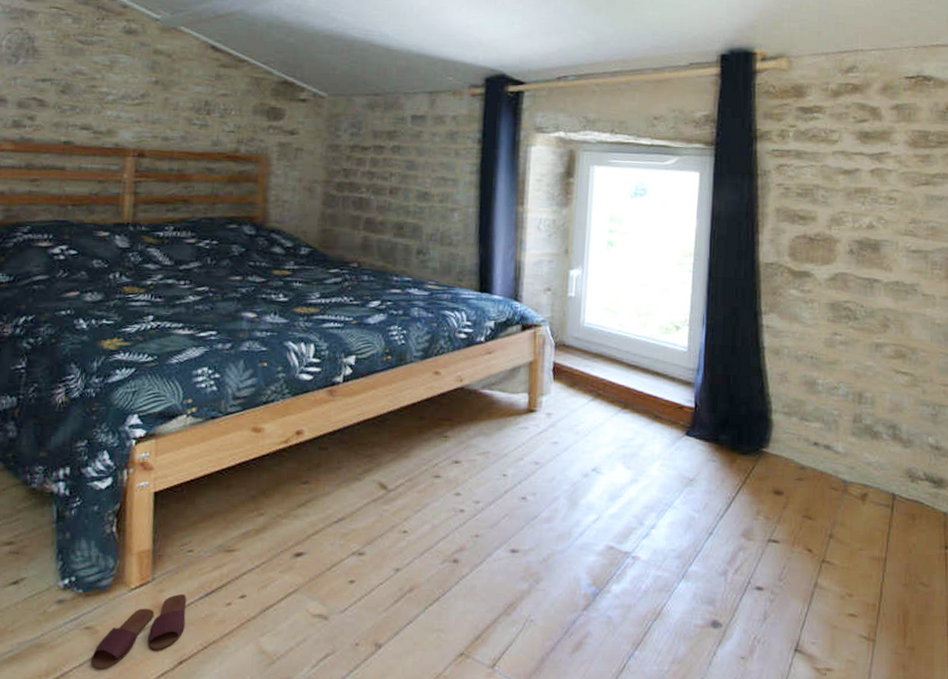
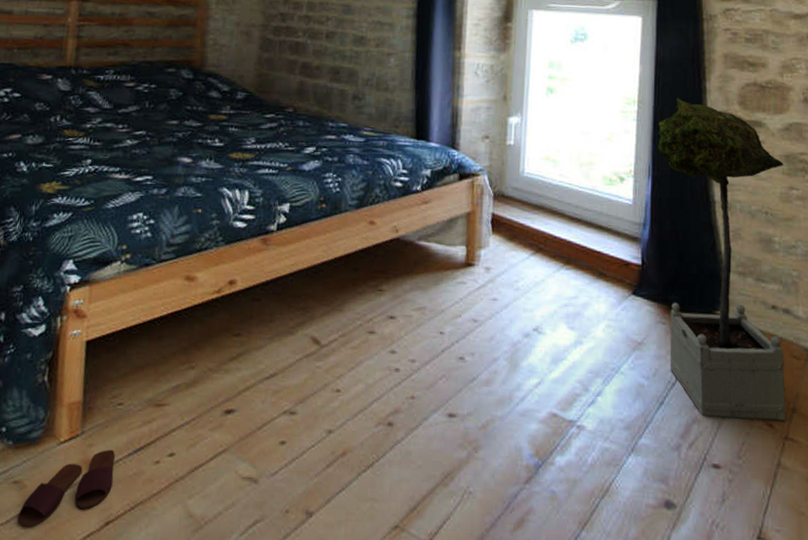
potted tree: none [712,249,829,546] -> present [658,97,787,421]

